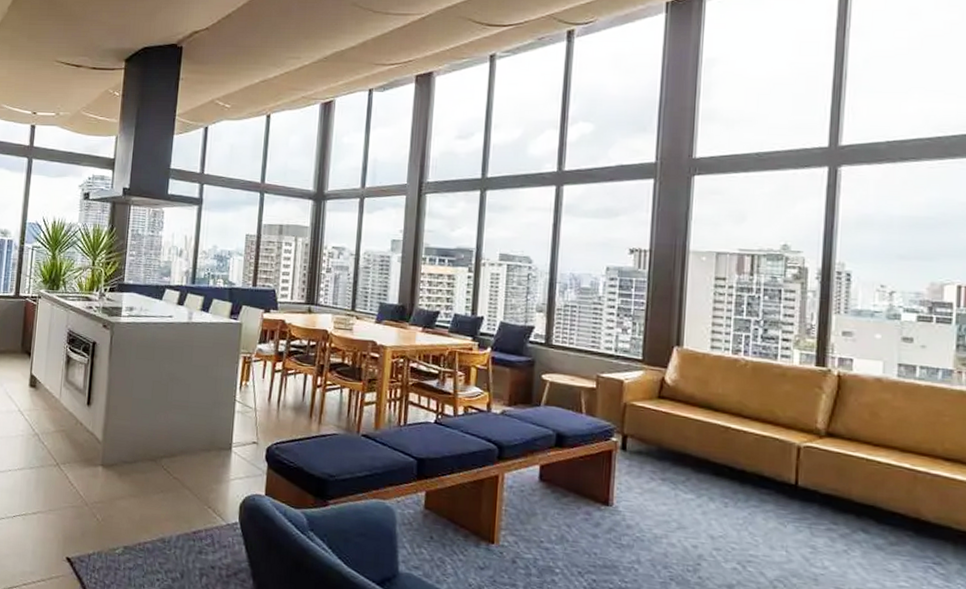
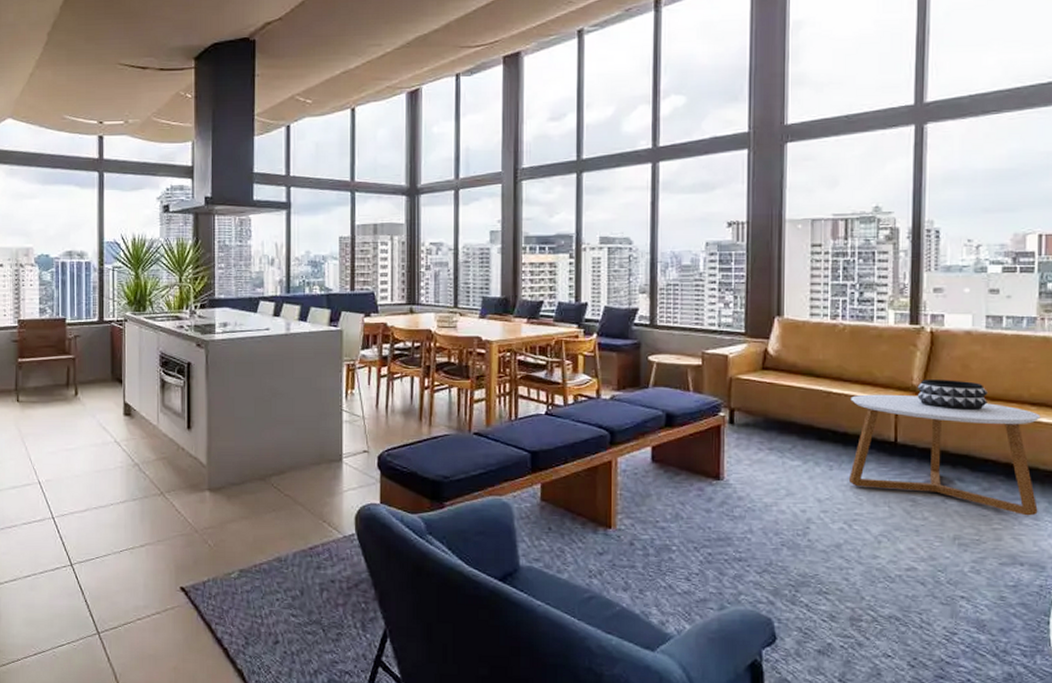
coffee table: none [744,432,955,577] -> present [848,394,1041,516]
decorative bowl: none [821,423,897,460] -> present [917,379,988,410]

